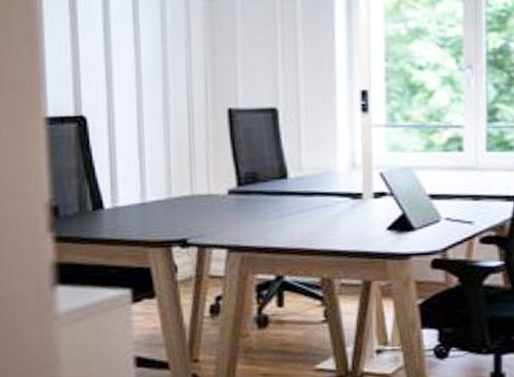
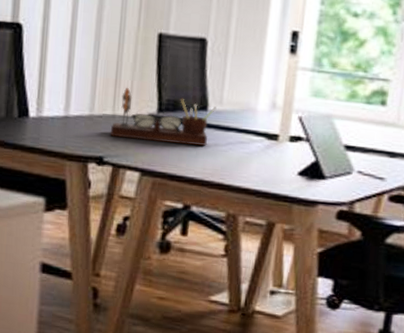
desk organizer: none [190,165,297,217] -> present [110,87,217,146]

